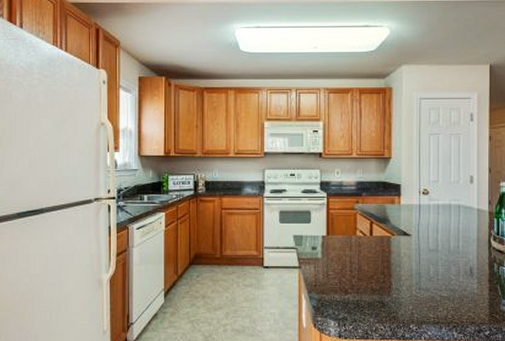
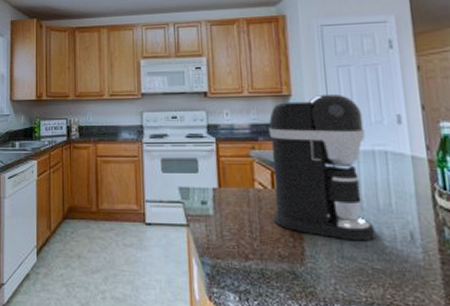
coffee maker: none [370,157,446,276] -> present [268,93,377,242]

